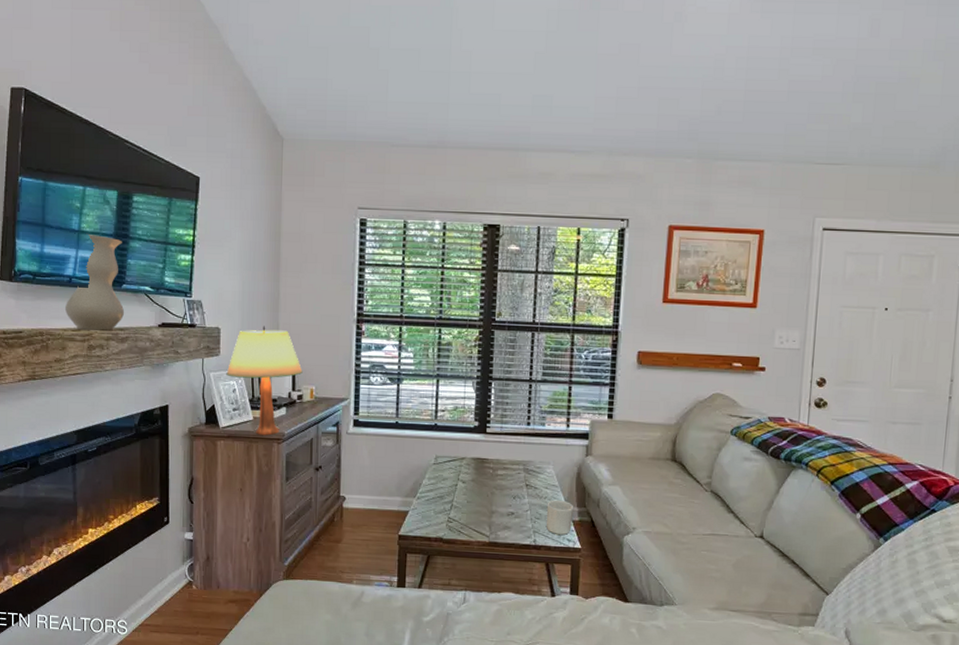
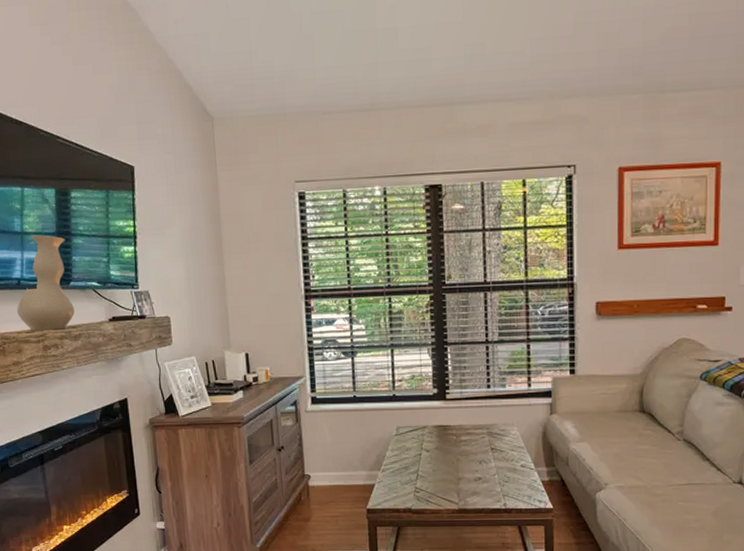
table lamp: present [226,326,303,436] -> none [180,310,256,421]
mug: present [546,499,574,535] -> none [514,461,543,496]

